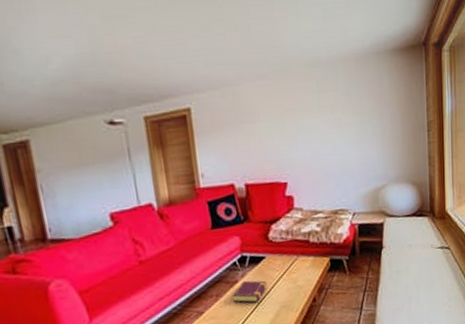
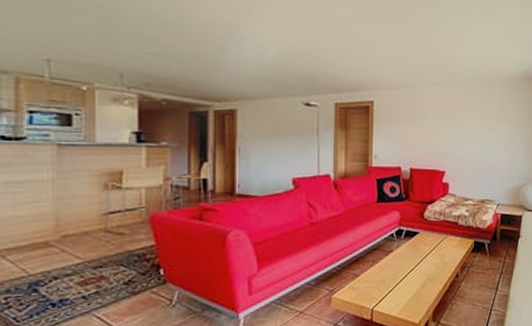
book: present [233,280,267,303] -> none [387,251,418,272]

